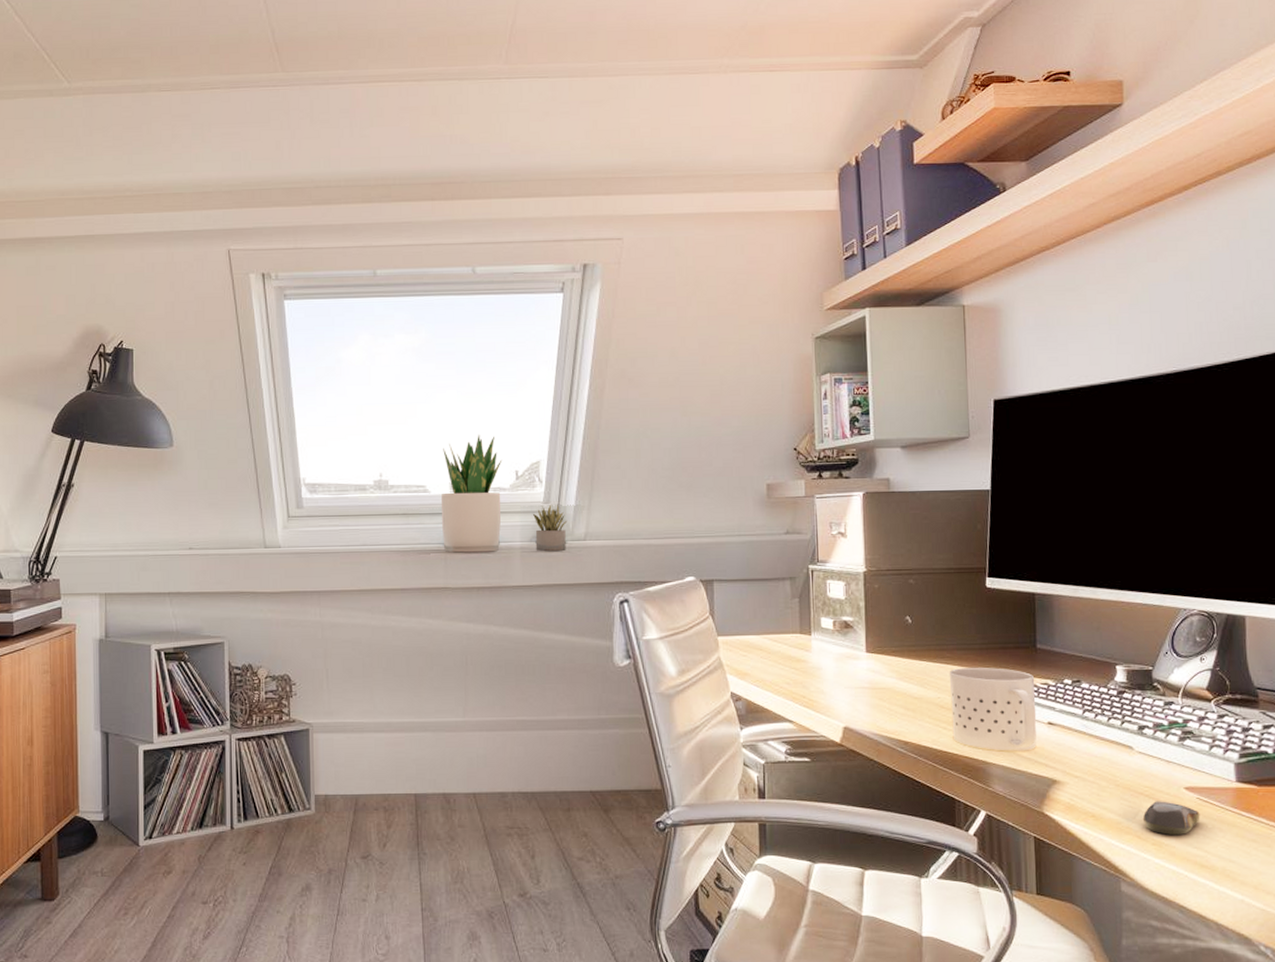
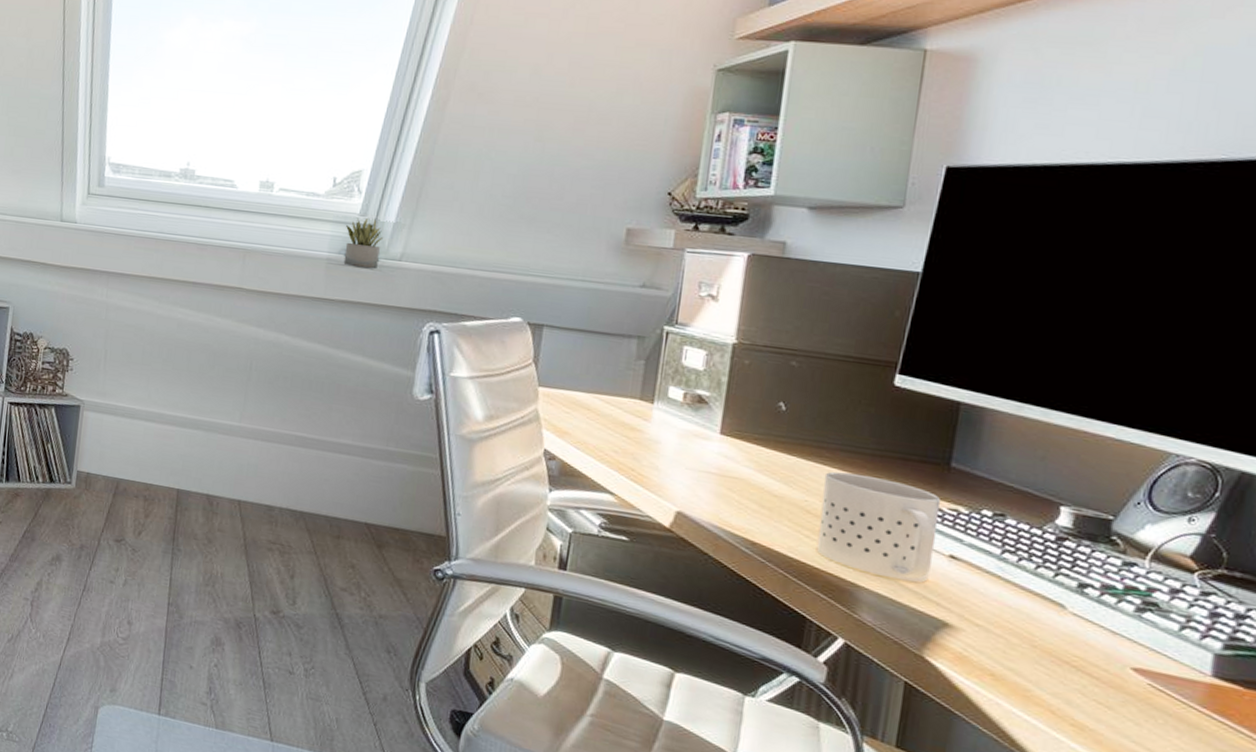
planter: present [441,435,503,553] -> none [244,135,321,259]
computer mouse: present [1142,801,1200,835] -> none [1062,675,1149,723]

